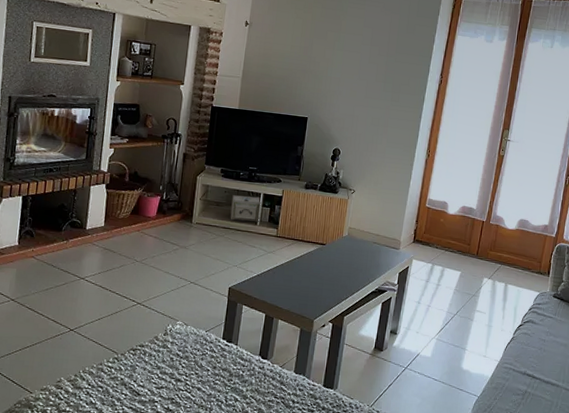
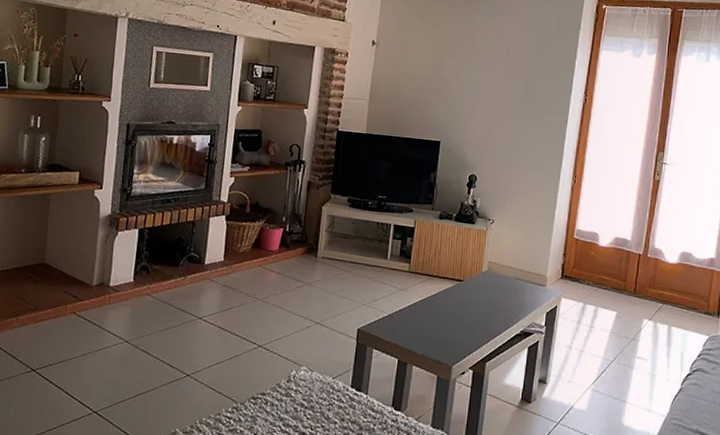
decorative box: present [230,194,261,223] -> none [358,225,392,257]

